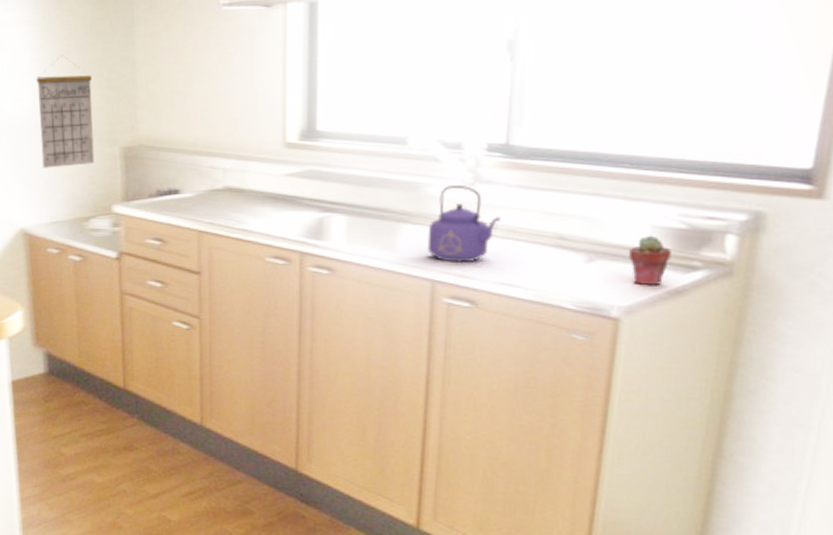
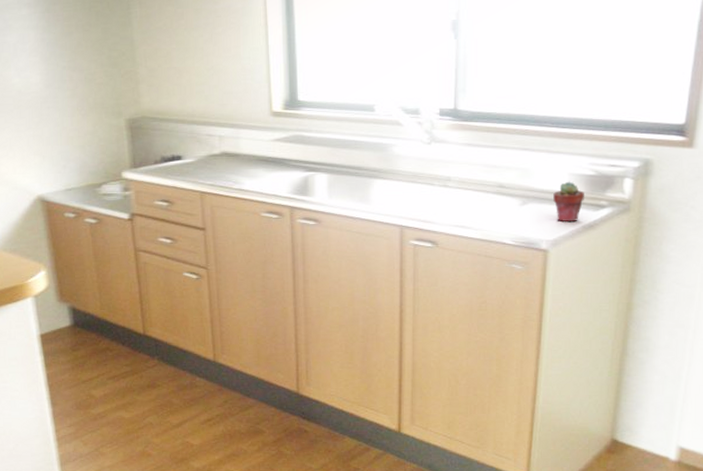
calendar: present [36,54,95,168] -> none [41,34,103,140]
kettle: present [427,186,500,263] -> none [395,145,453,210]

